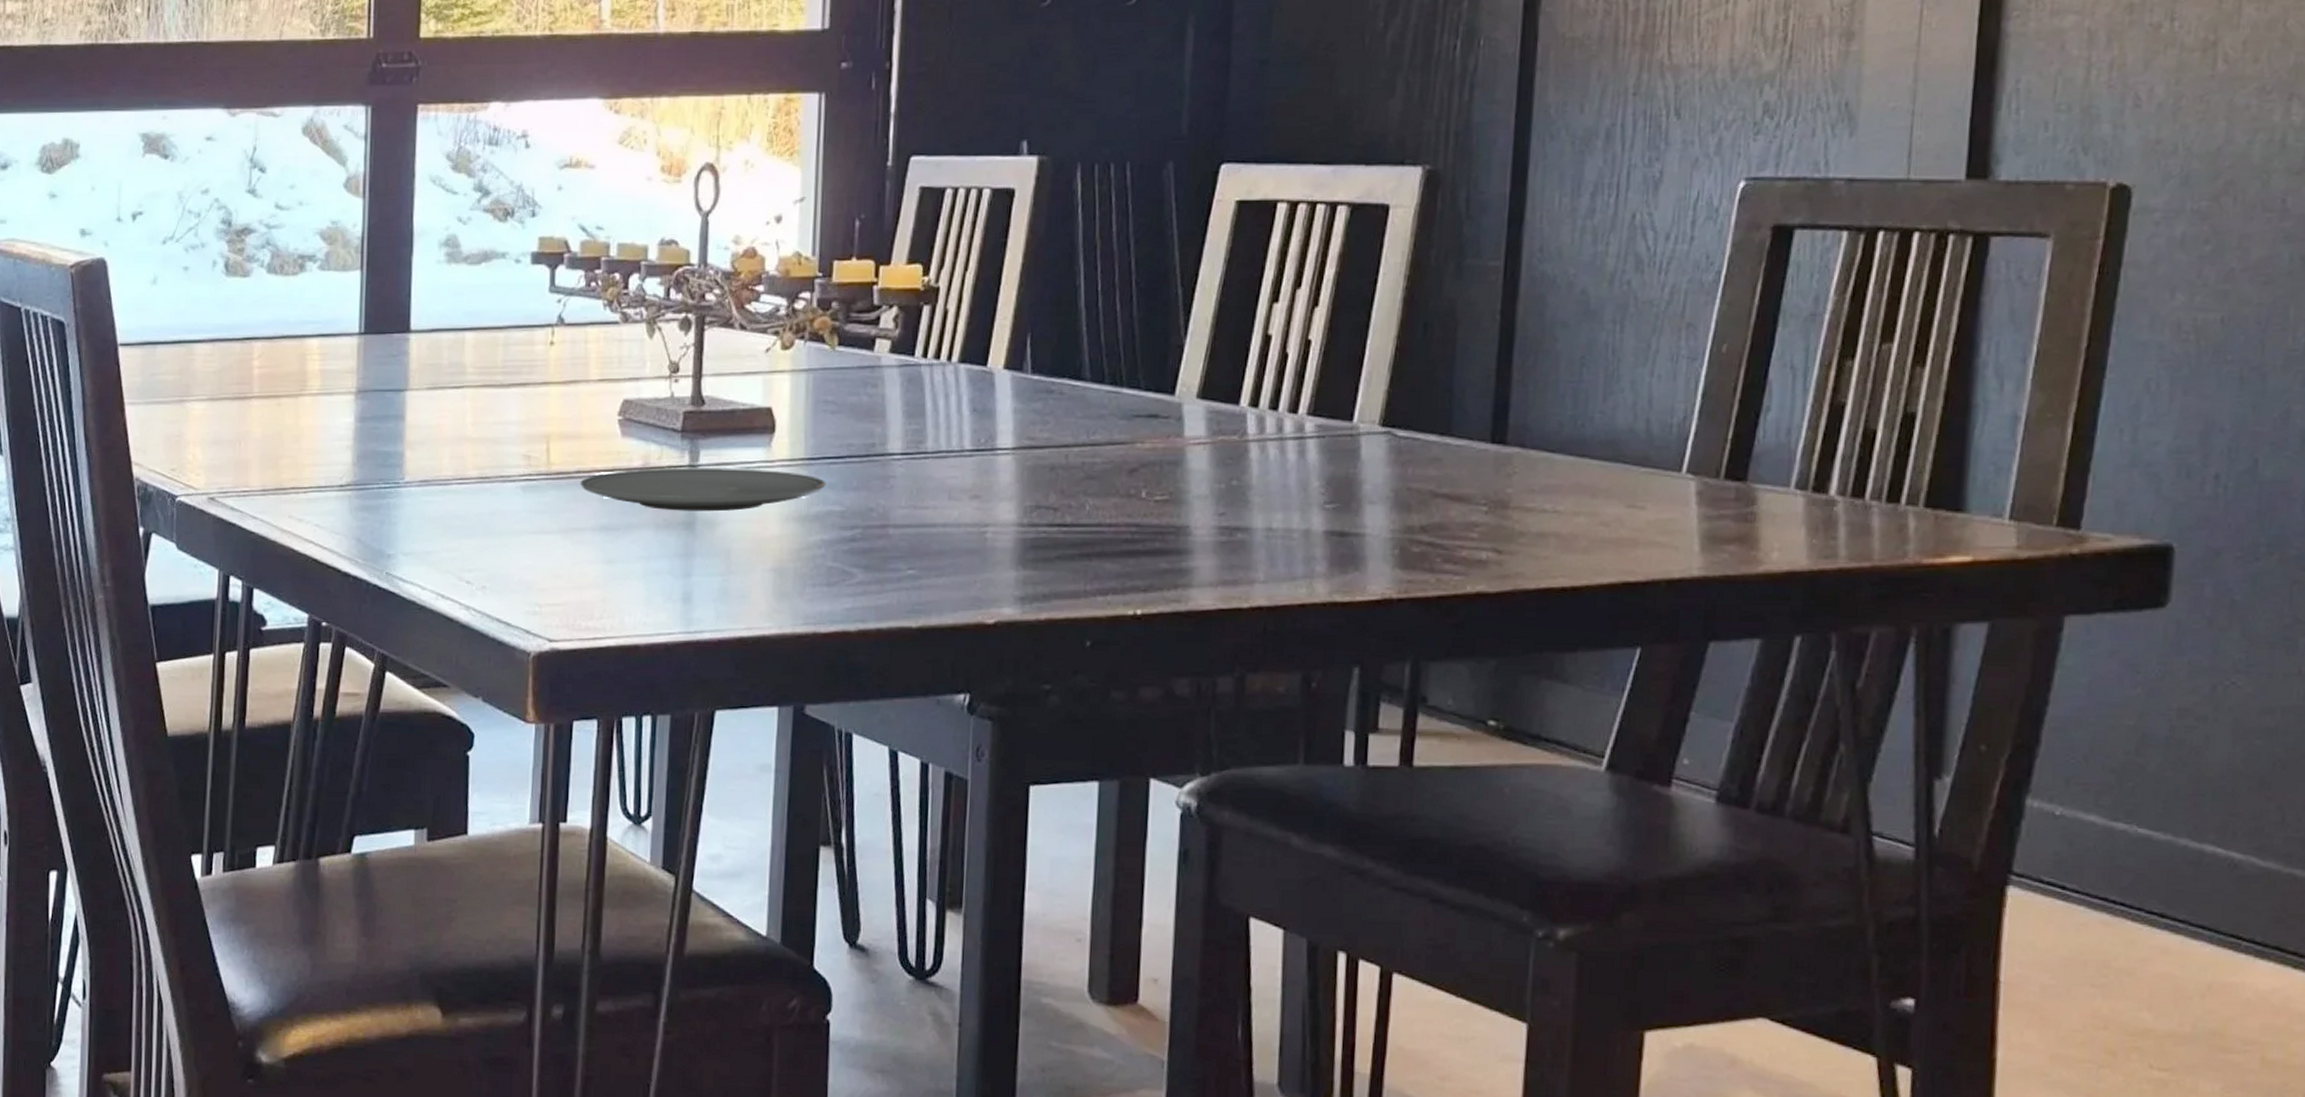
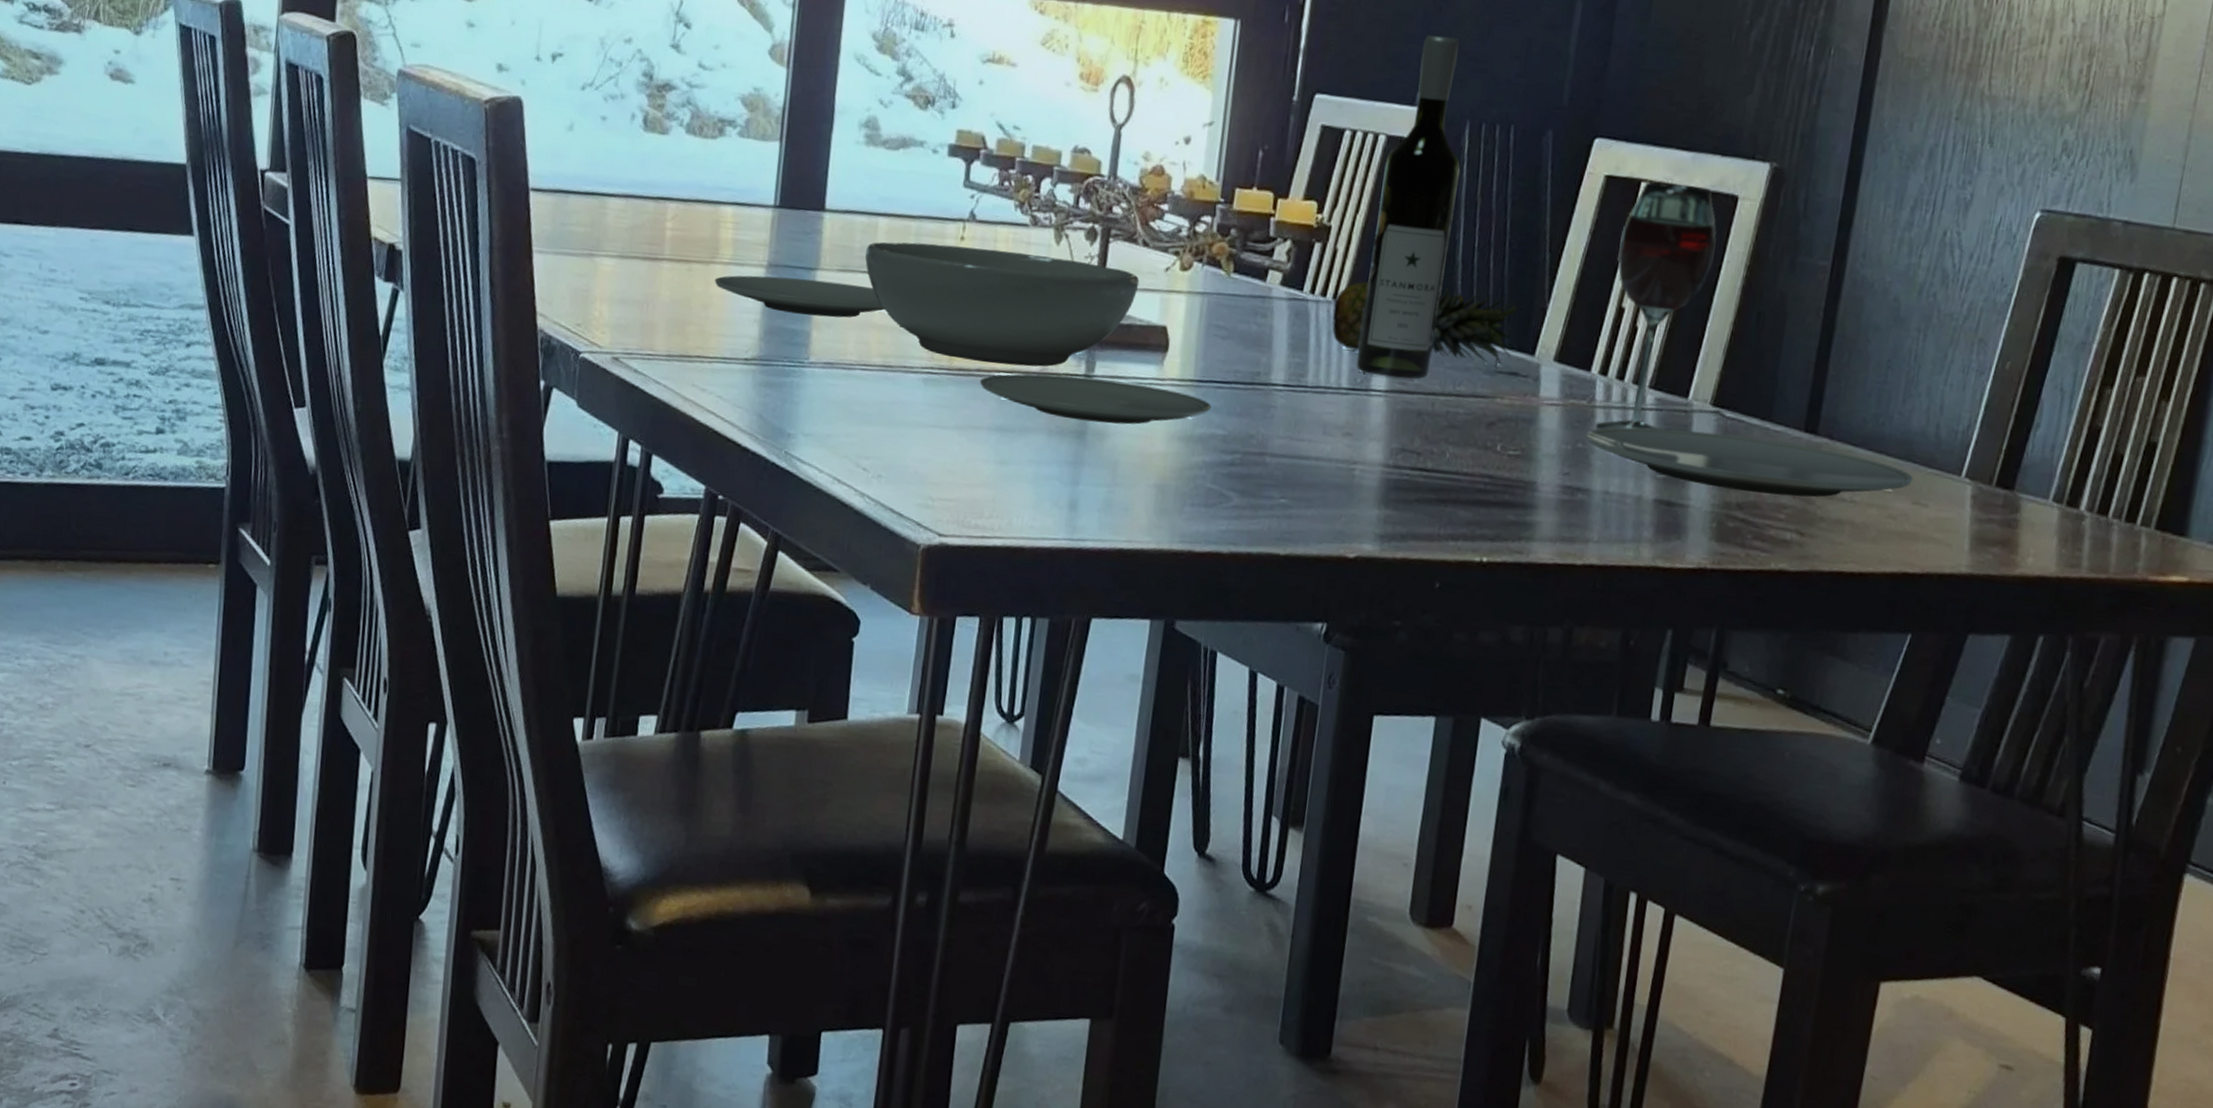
plate: none [304,400,478,436] -> present [714,275,885,318]
bowl: none [453,350,739,463] -> present [865,242,1140,367]
fruit: none [948,335,1160,413] -> present [1331,281,1526,368]
bottle: none [978,81,1075,434] -> present [1356,35,1461,380]
plate: none [1240,455,1625,513] -> present [1586,427,1914,497]
wineglass: none [1251,201,1369,464] -> present [1596,181,1717,430]

